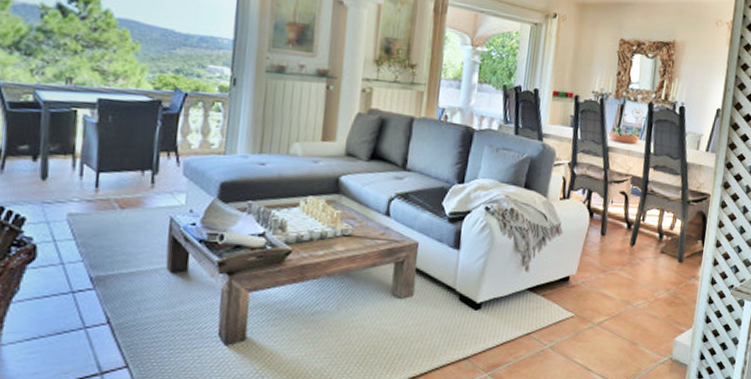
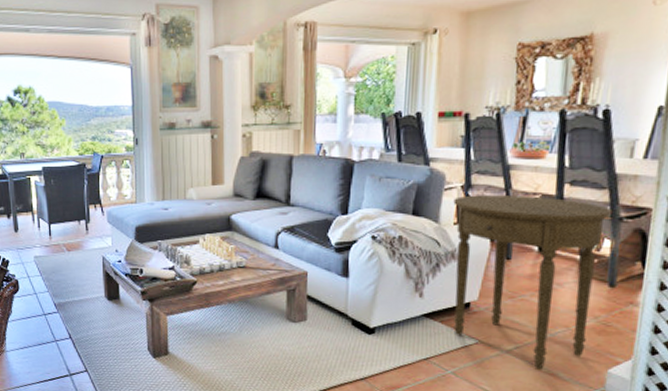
side table: none [554,172,683,341] -> present [453,195,613,370]

